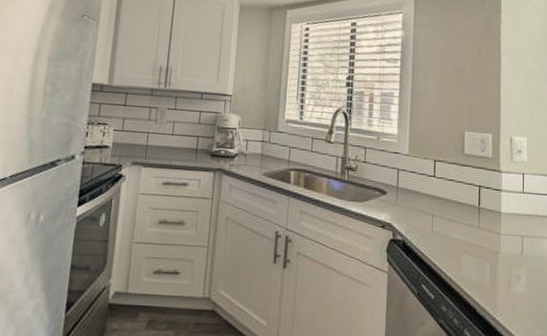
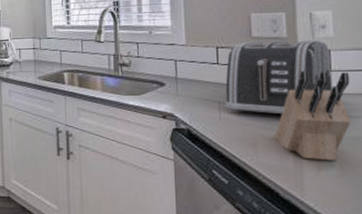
toaster: none [437,158,524,230] -> present [225,39,332,113]
knife block: none [476,190,537,279] -> present [274,70,352,161]

